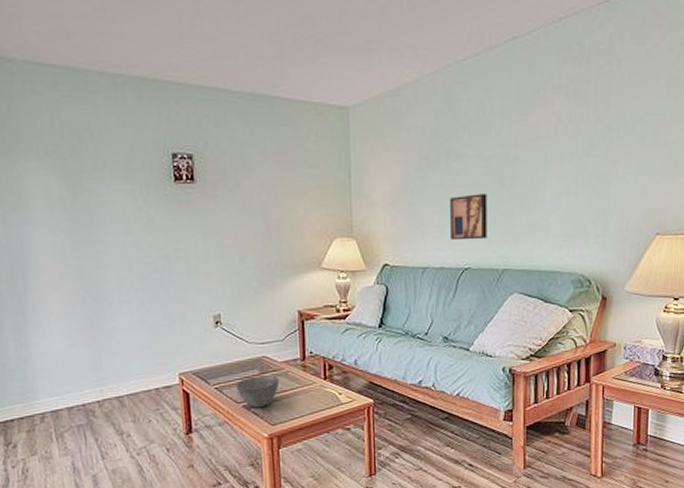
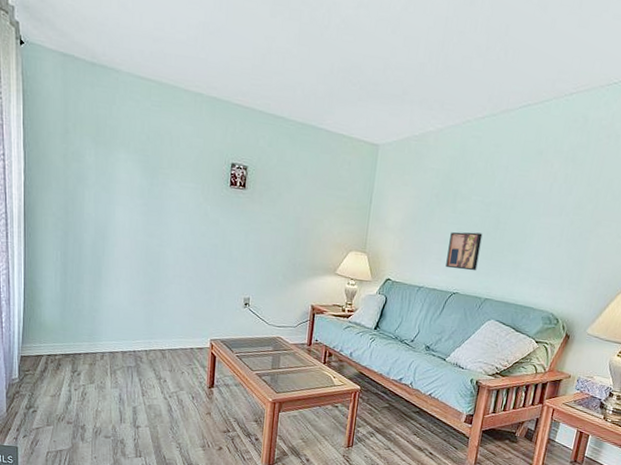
bowl: present [235,375,280,408] -> none [253,351,288,378]

